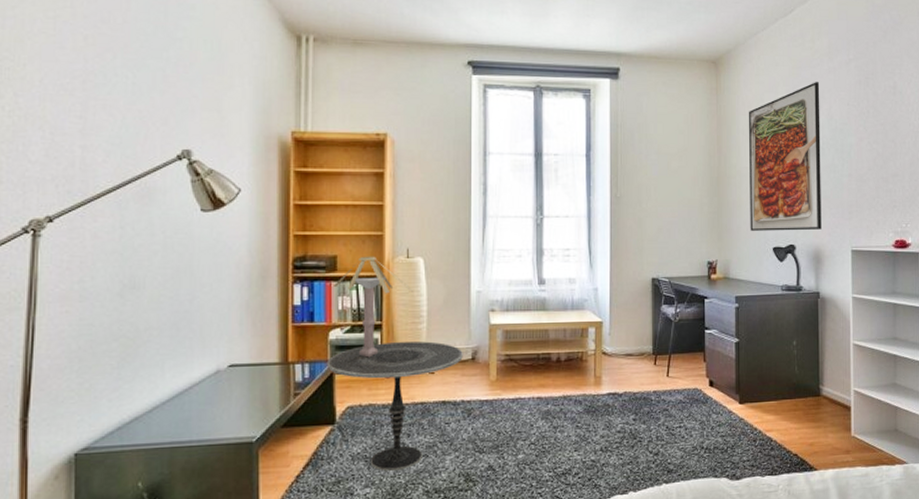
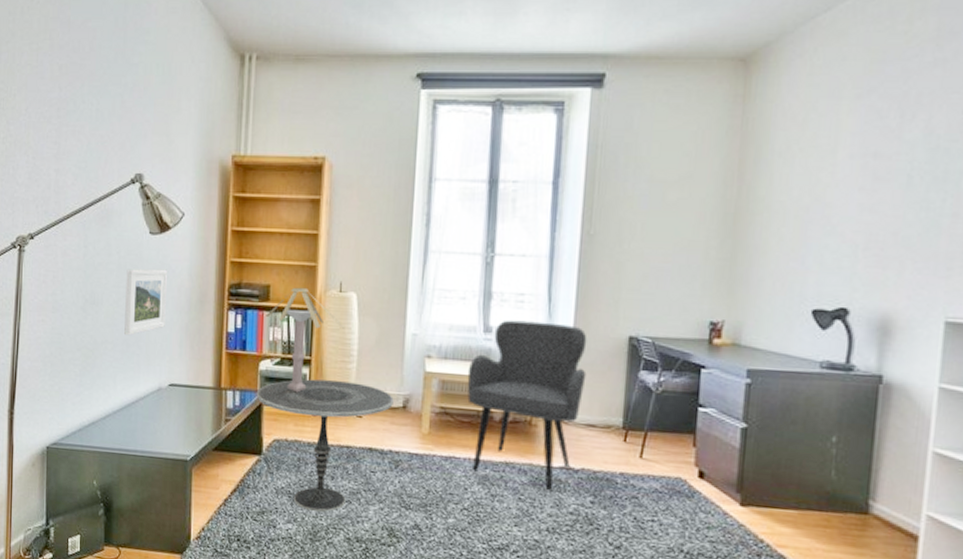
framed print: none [173,247,223,319] -> present [124,268,167,336]
armchair: none [527,271,623,415] -> present [467,320,587,490]
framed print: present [748,82,822,231] -> none [778,81,916,290]

